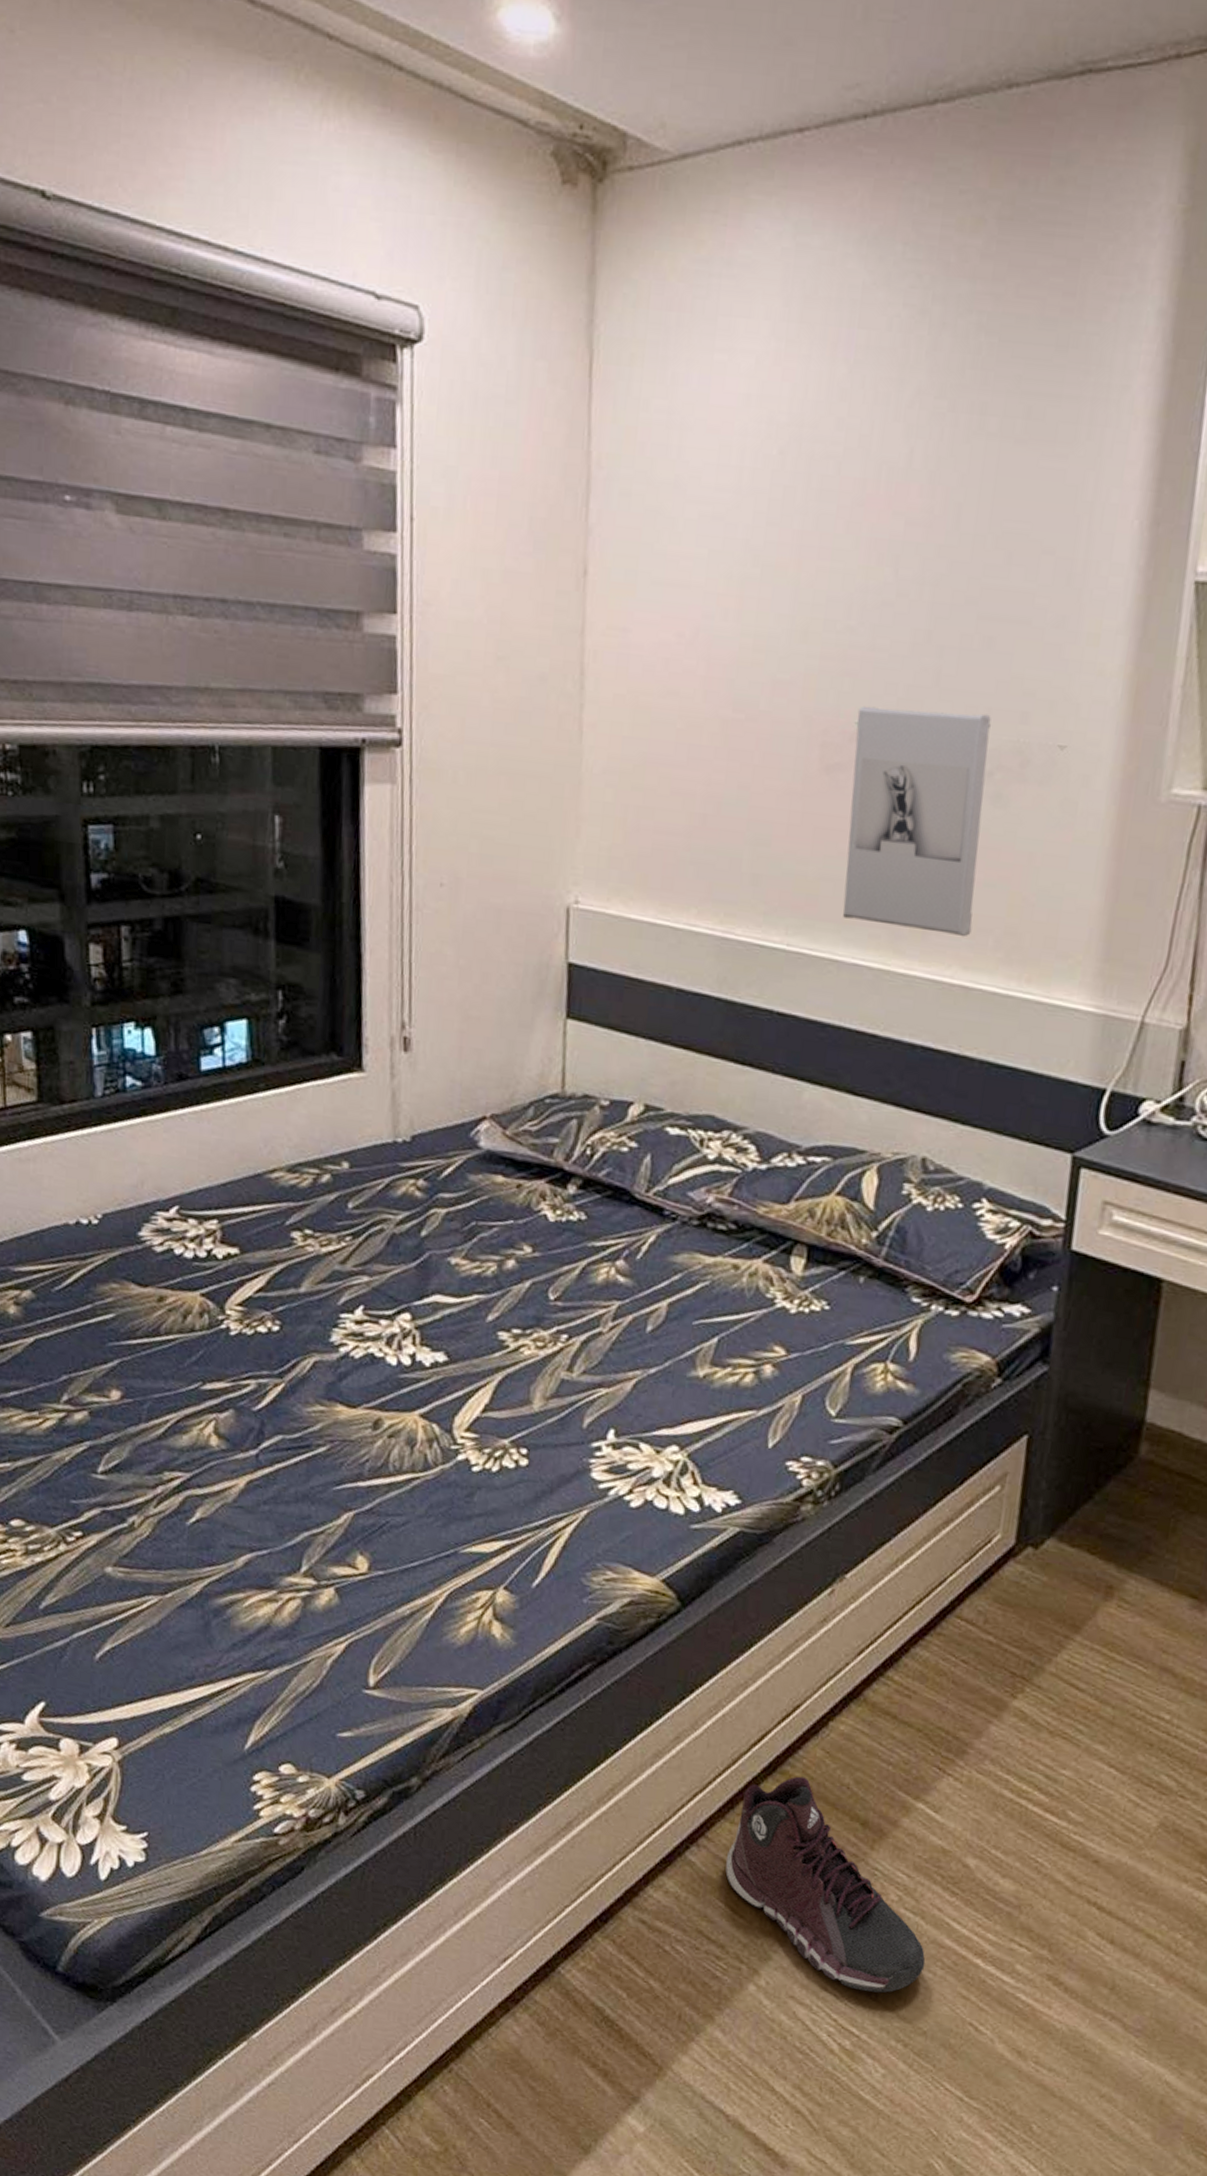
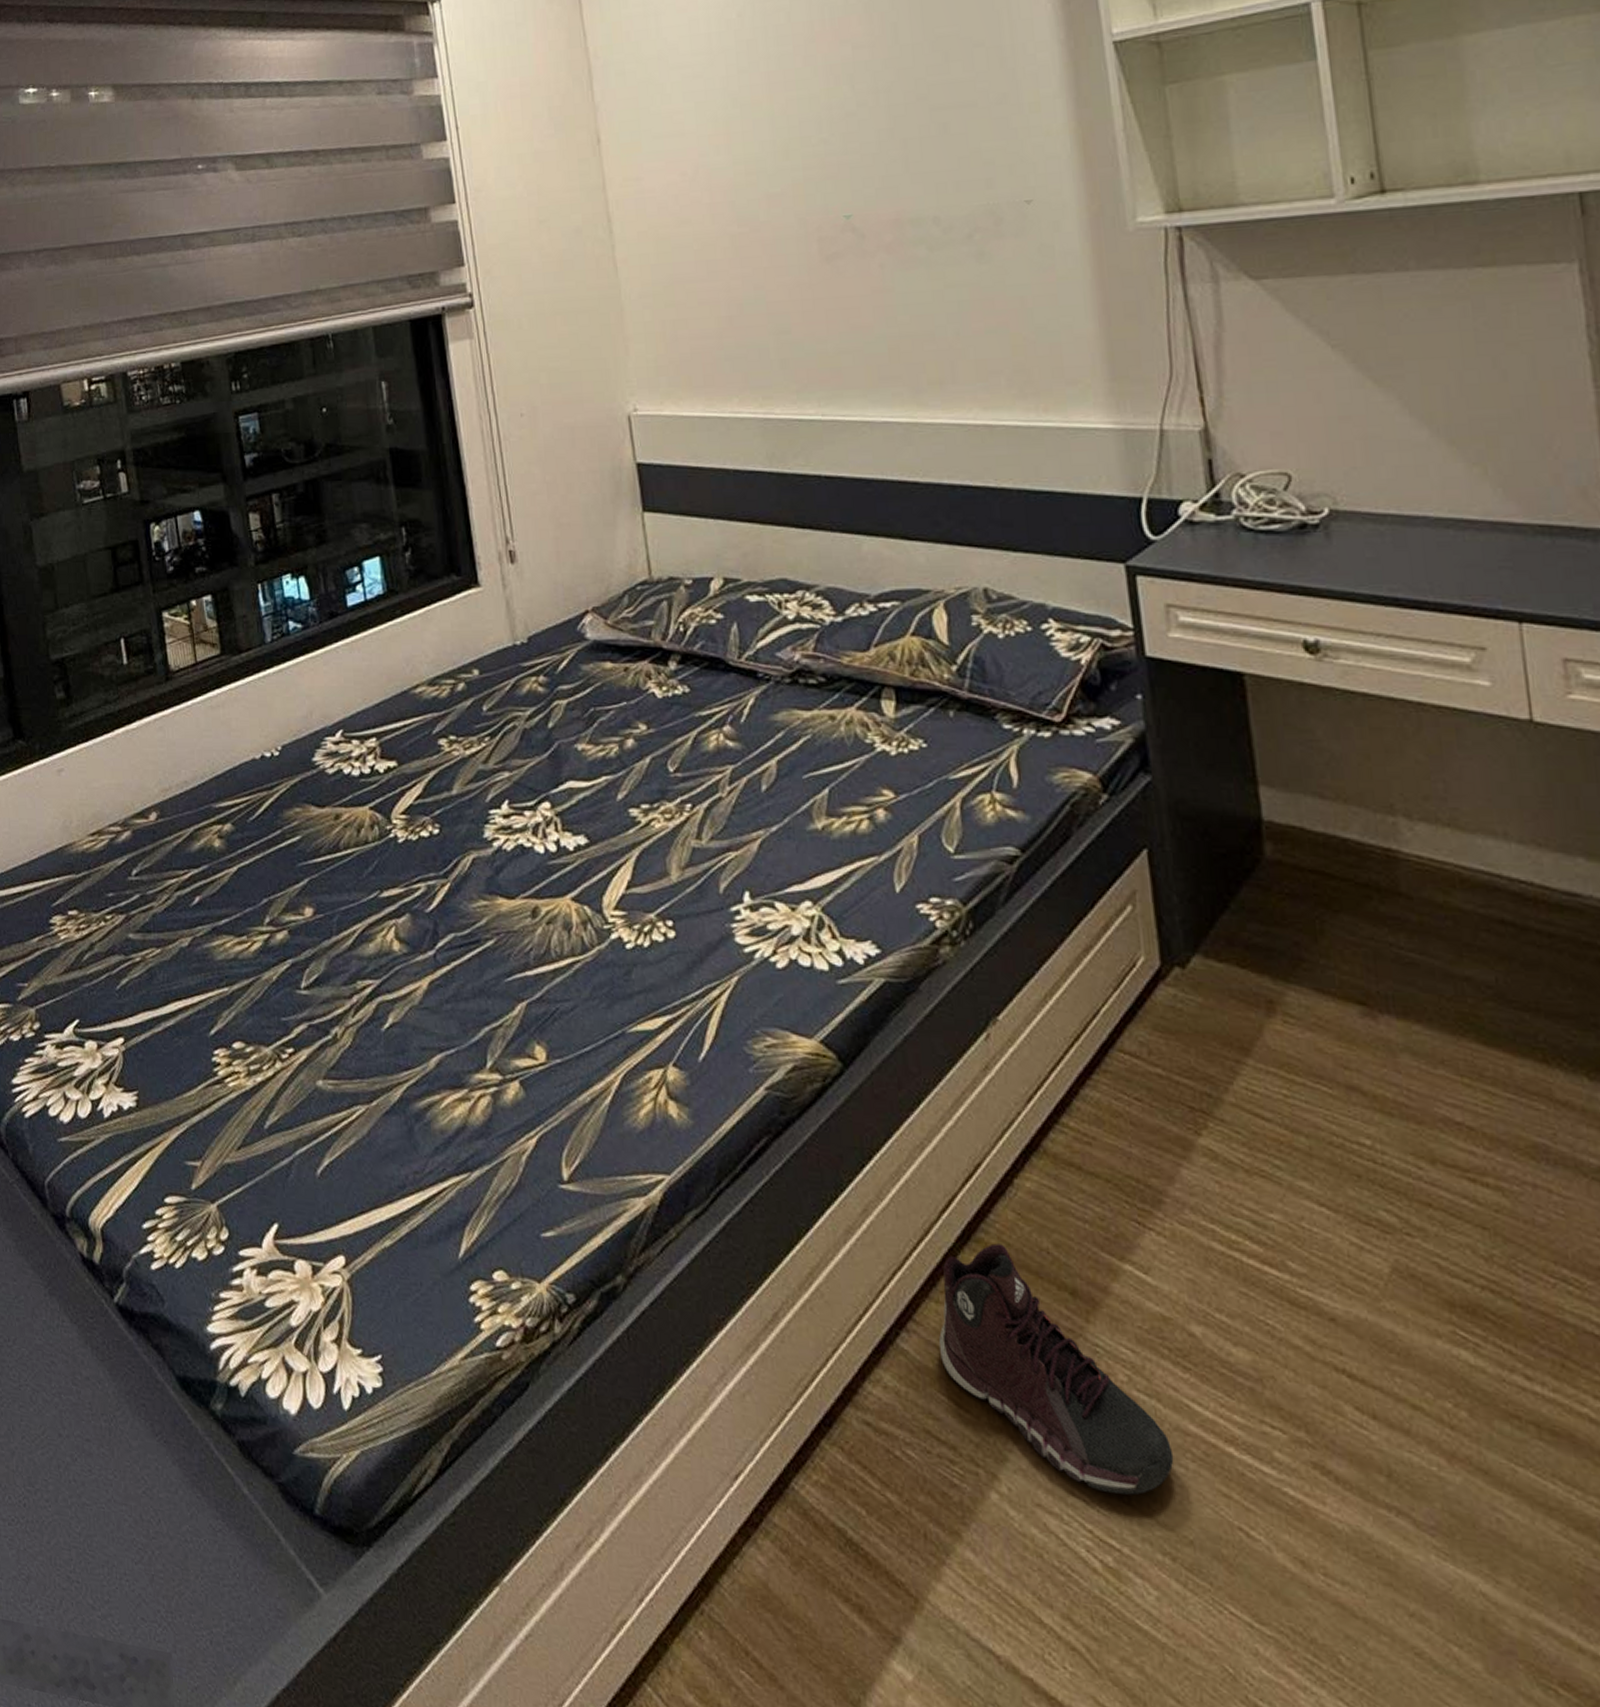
wall sculpture: present [843,705,991,937] -> none [843,187,984,383]

